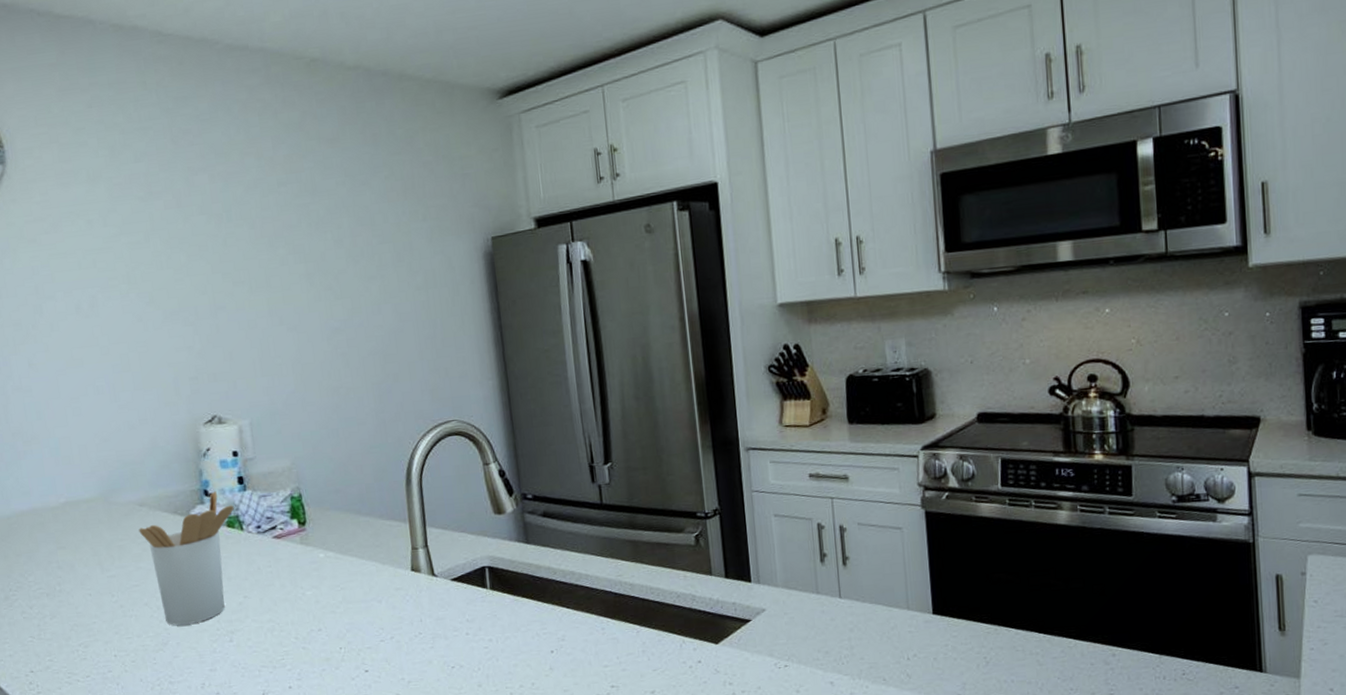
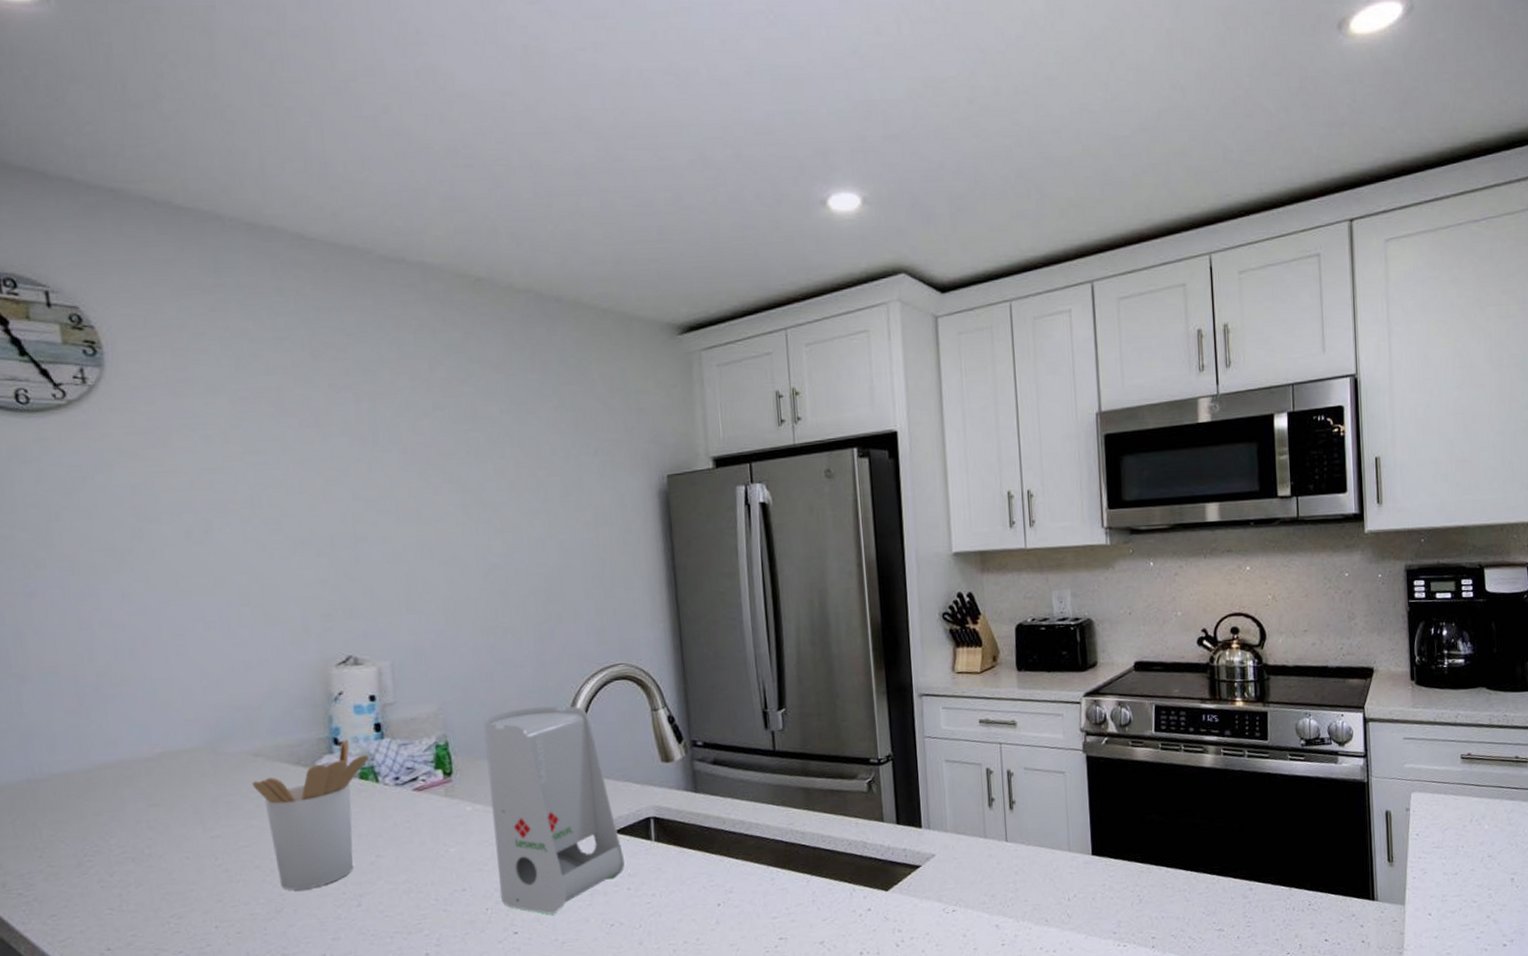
soap dispenser: none [331,460,463,655] -> present [483,705,625,914]

